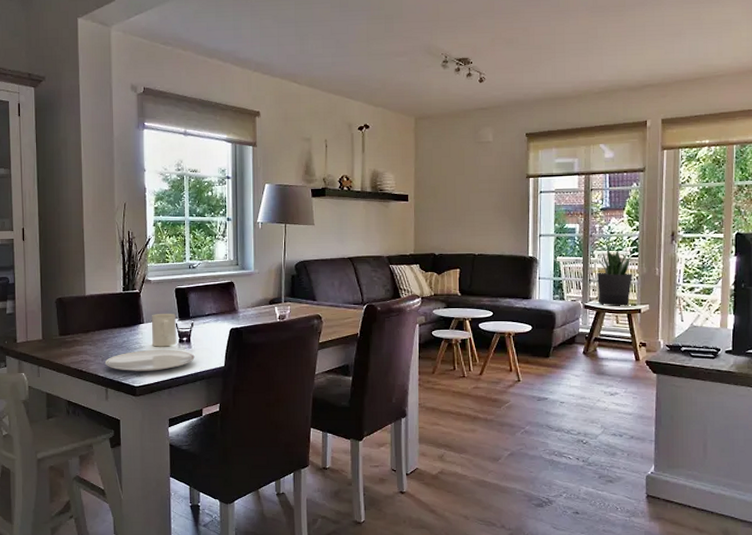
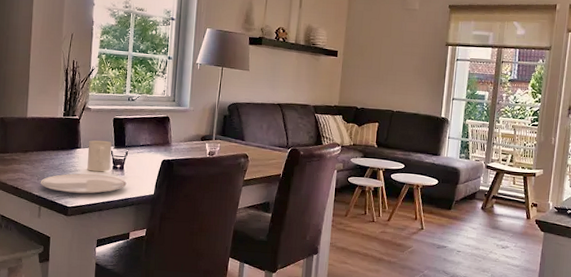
planter: present [597,245,633,306] -> none [498,113,533,169]

